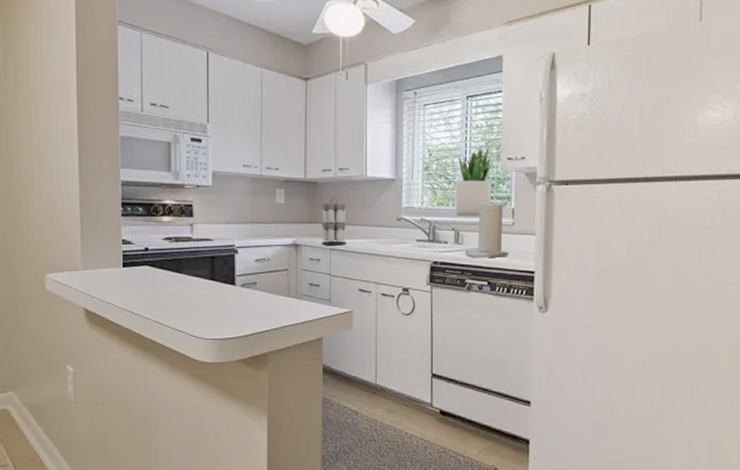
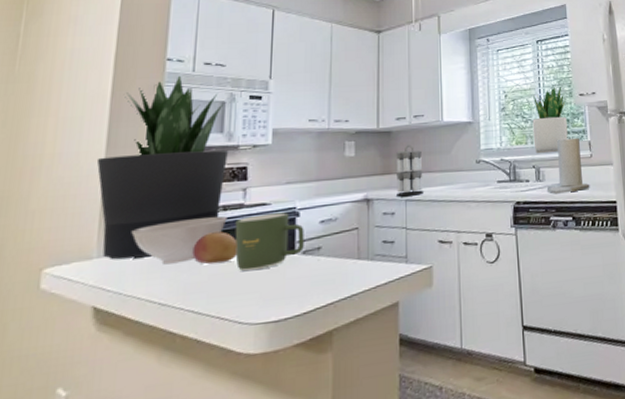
planter: none [73,114,176,274] -> present [96,75,228,261]
bowl: none [106,246,179,282] -> present [131,216,228,265]
fruit: none [154,259,188,286] -> present [192,231,238,265]
mug: none [186,248,242,296] -> present [235,212,304,272]

